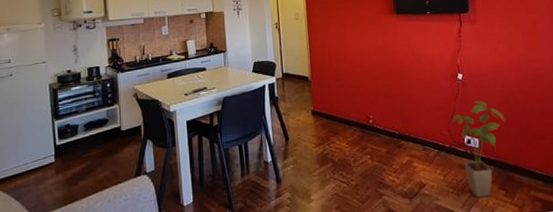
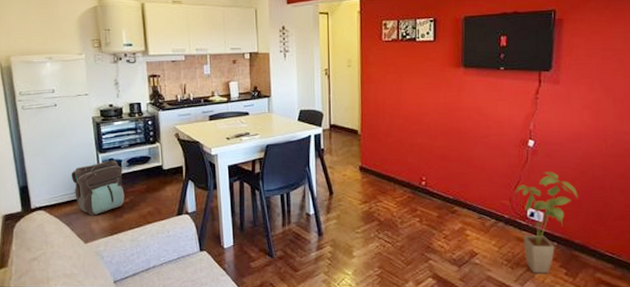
backpack: none [23,126,80,187] -> present [71,160,125,216]

